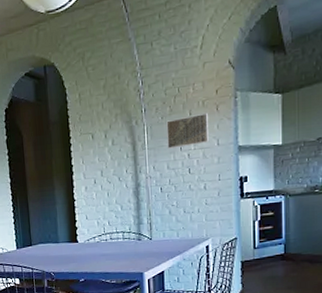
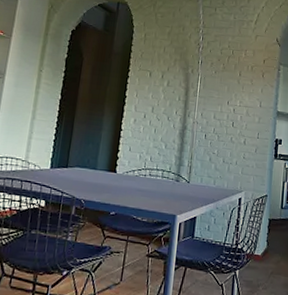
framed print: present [166,112,210,149] -> none [216,76,256,103]

